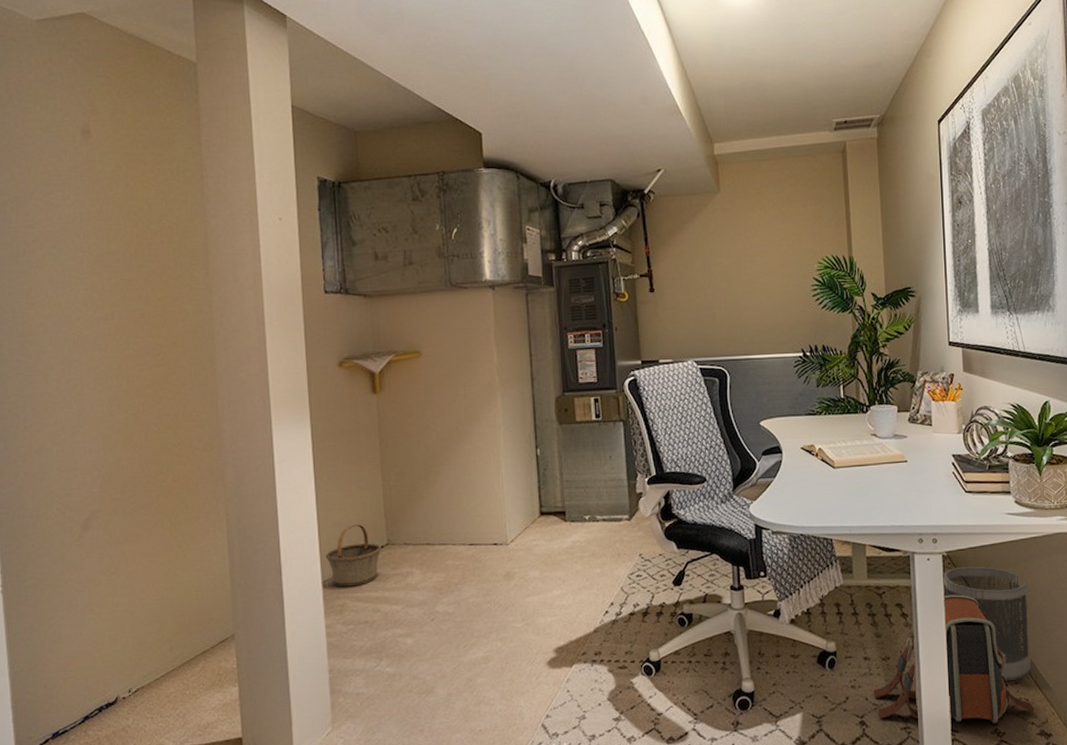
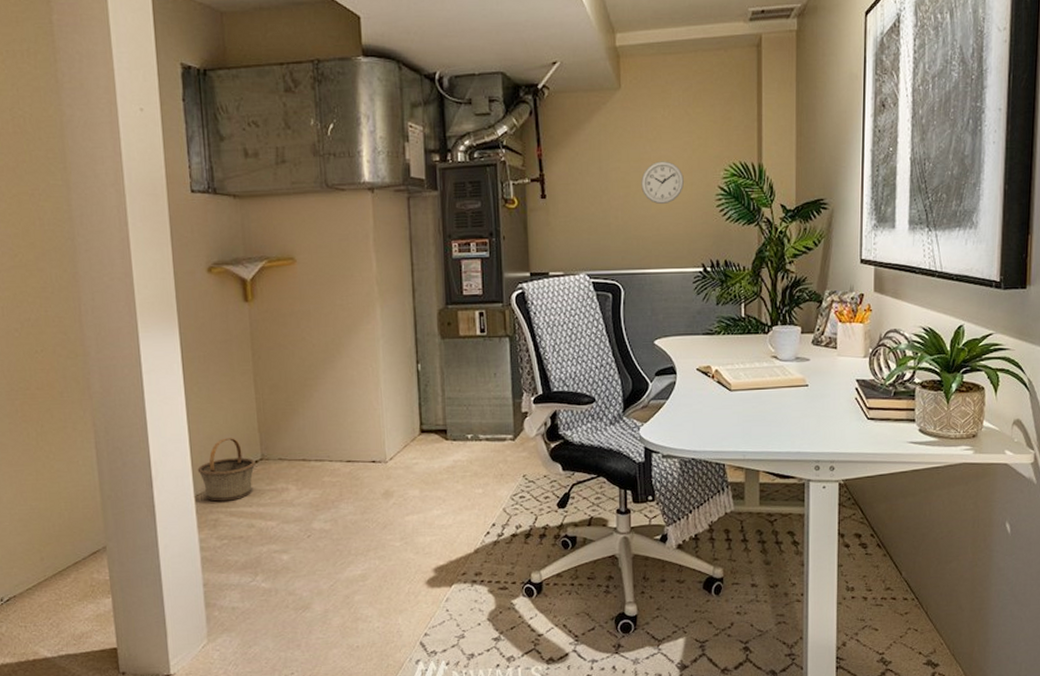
wall clock: none [742,256,781,296] -> present [641,161,684,205]
backpack: present [873,594,1035,724] -> none [759,523,923,653]
wastebasket: present [943,566,1031,681] -> none [838,495,927,611]

